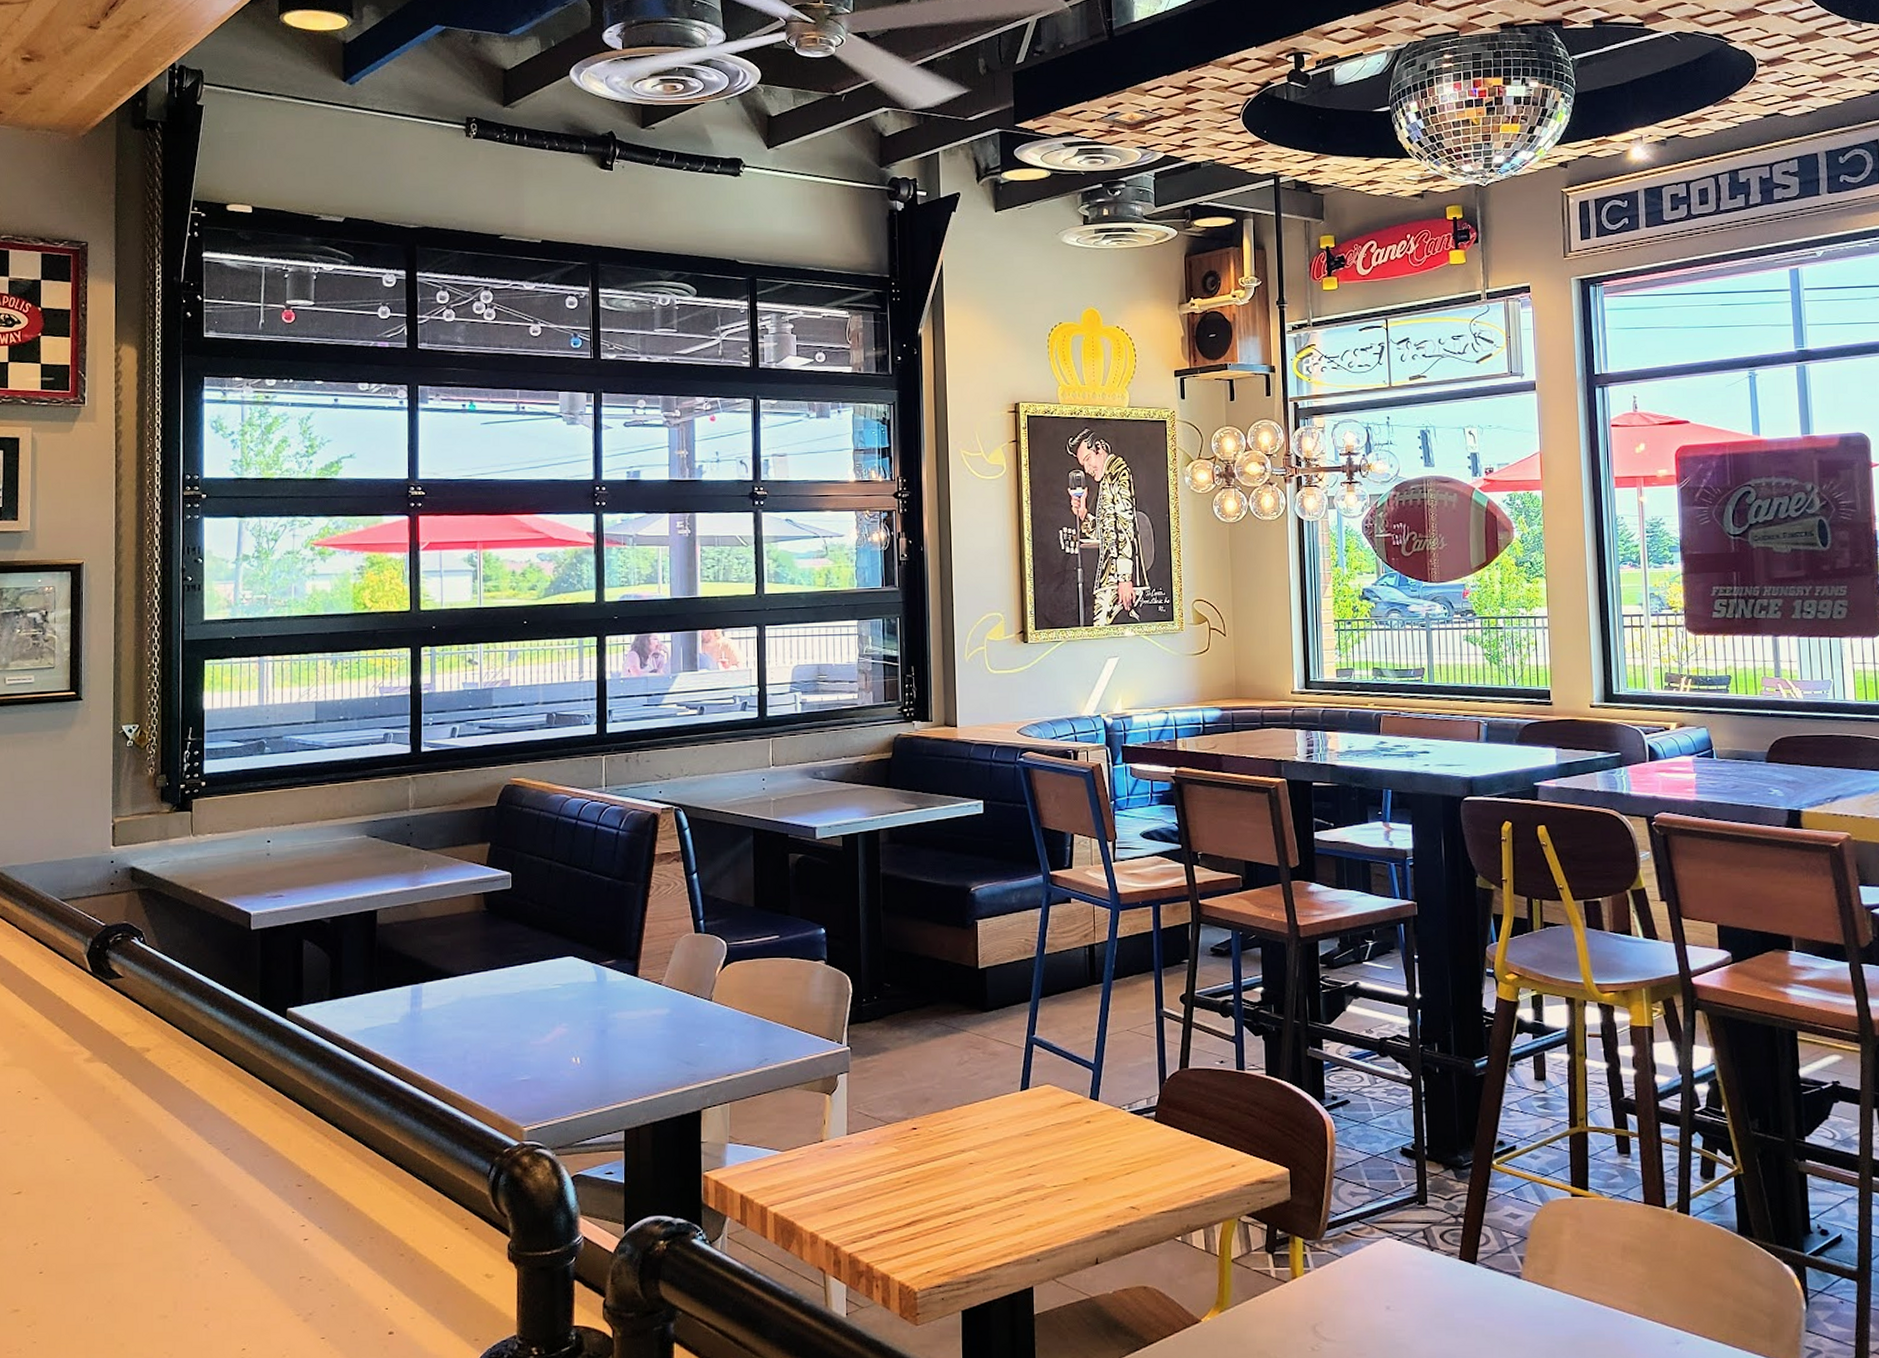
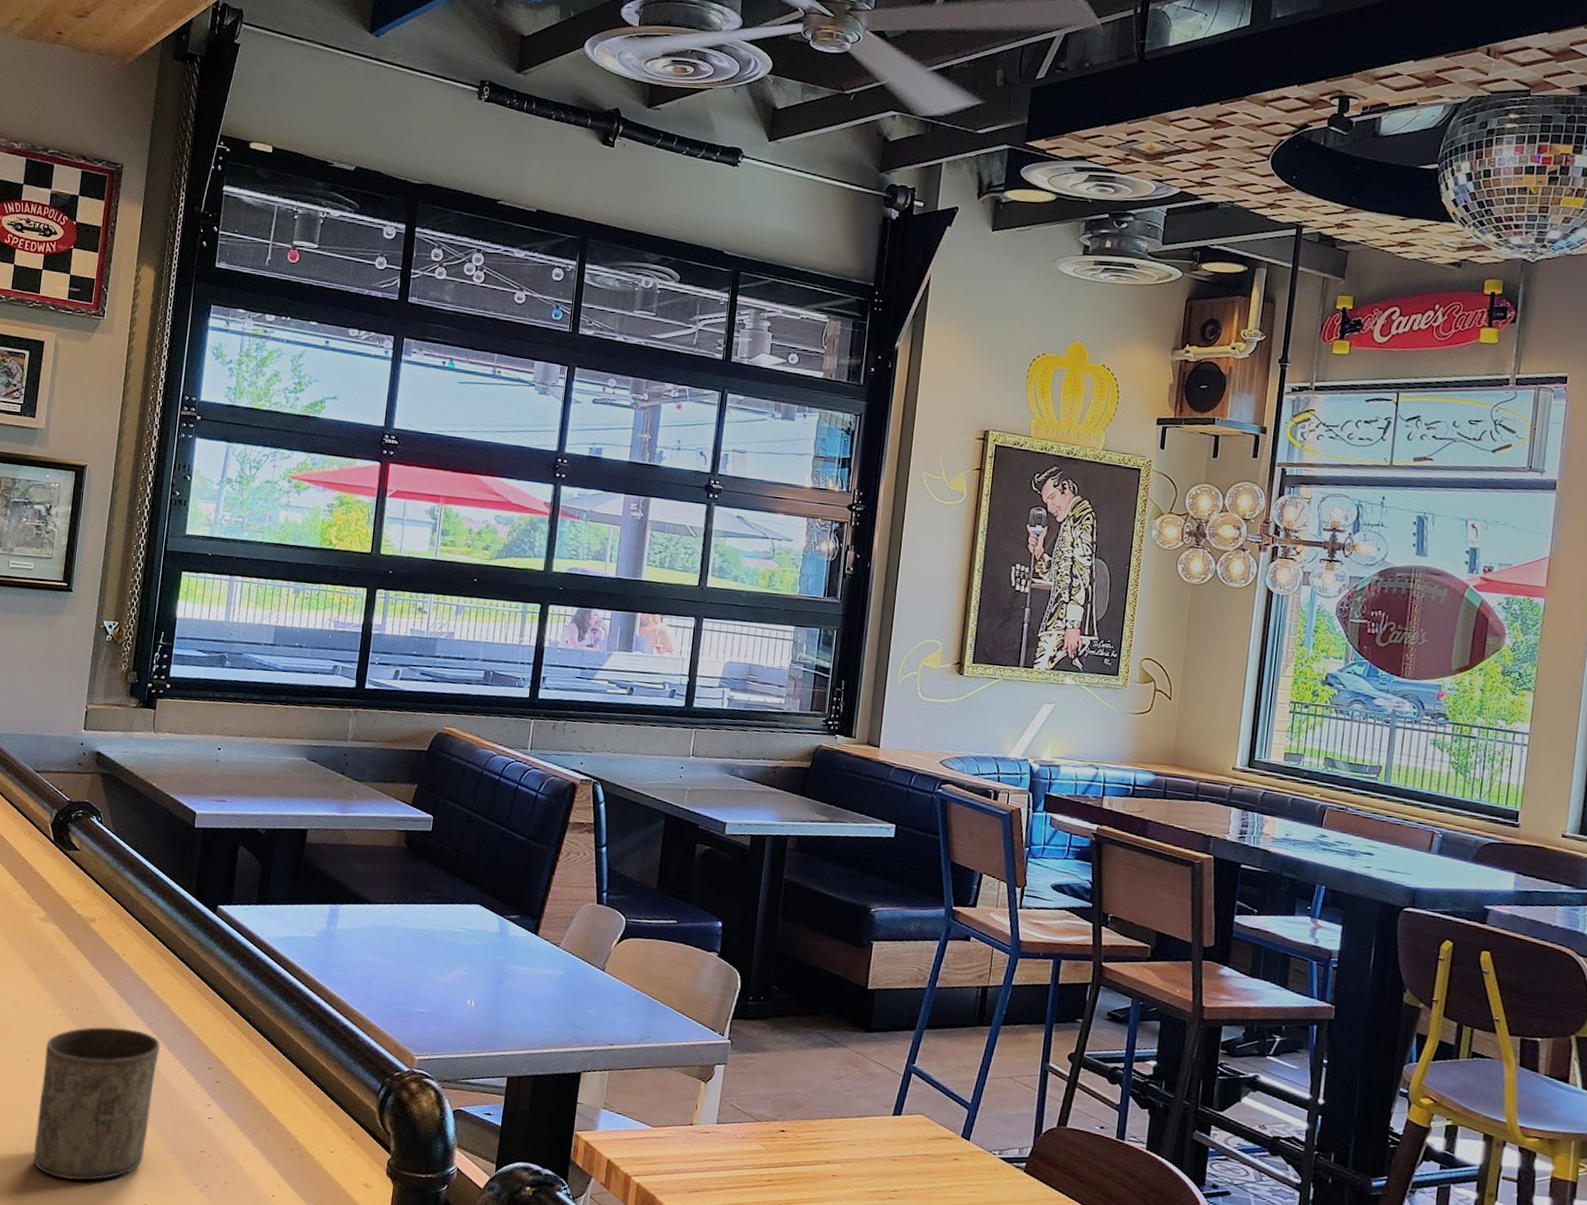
cup: none [107,1161,240,1341] -> present [33,1026,160,1181]

